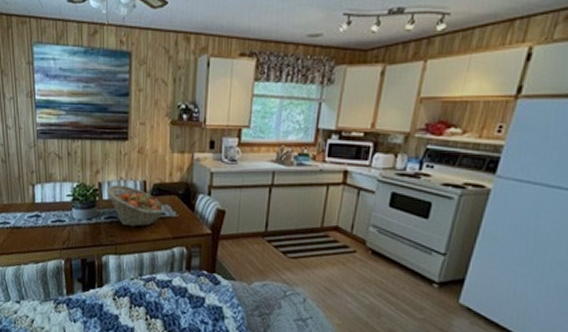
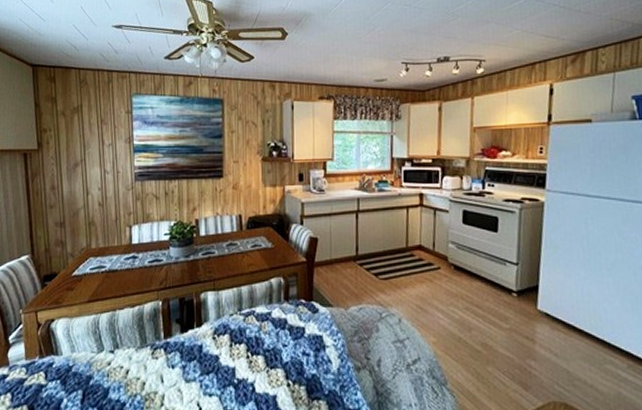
fruit basket: present [107,185,164,227] -> none [204,221,260,261]

